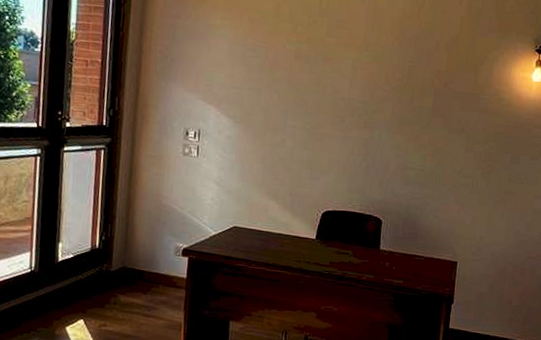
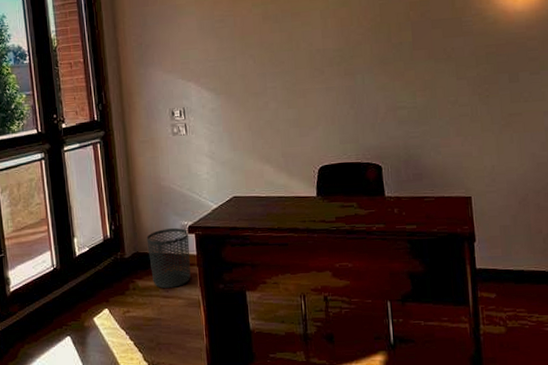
waste bin: none [136,247,182,308] -> present [146,228,191,288]

